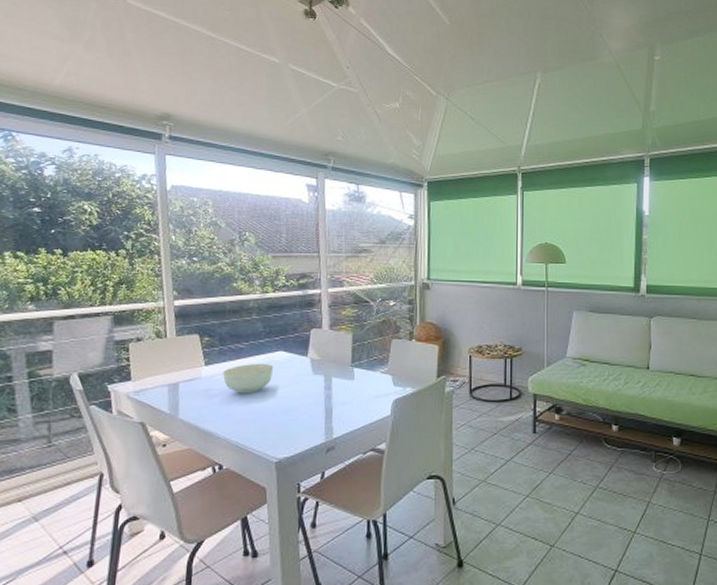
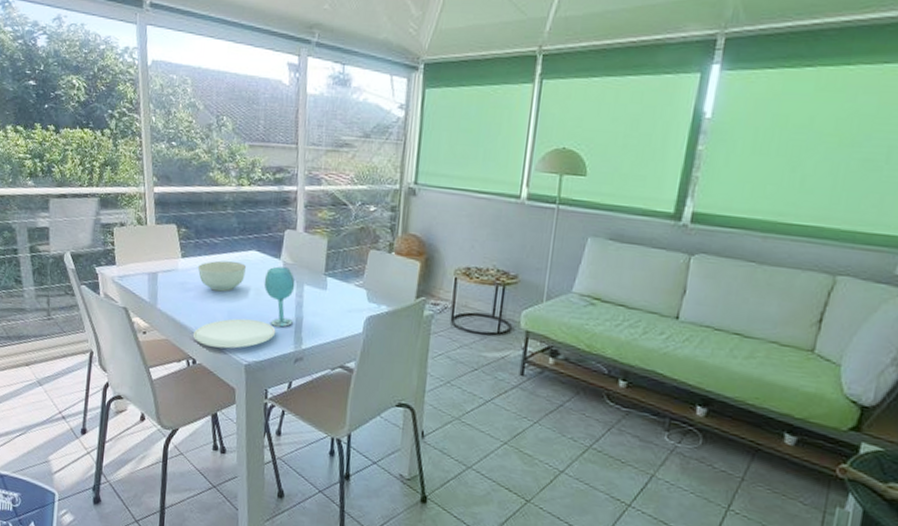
plate: none [218,417,306,449] -> present [192,318,276,349]
wine glass: none [292,363,323,420] -> present [263,266,296,328]

